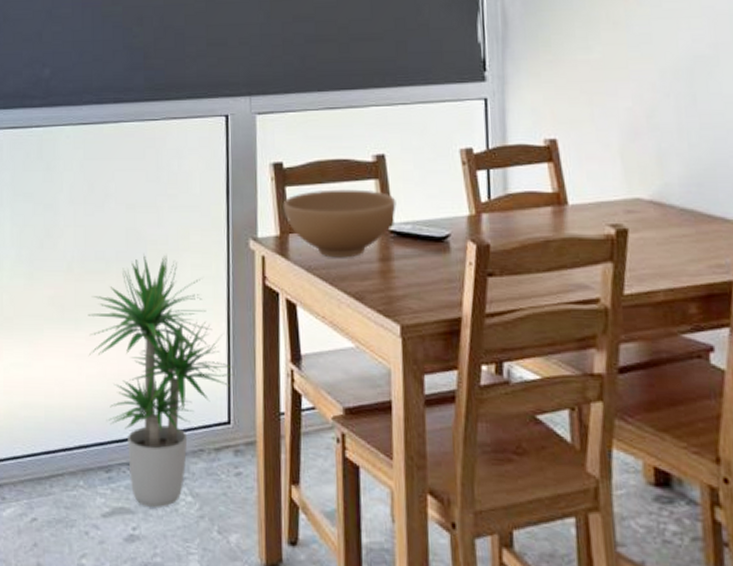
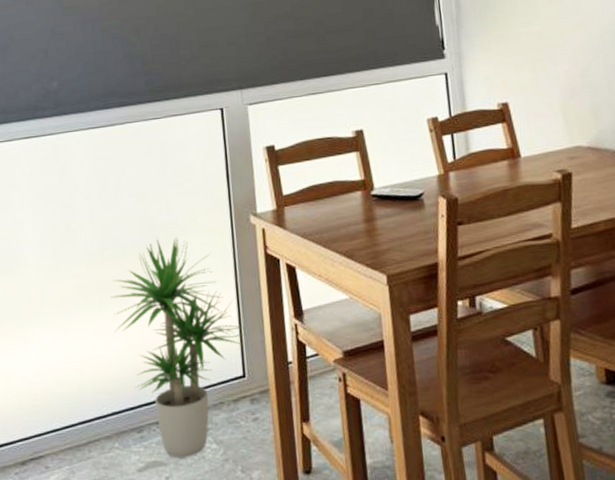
bowl: present [282,189,396,258] -> none [277,162,376,224]

